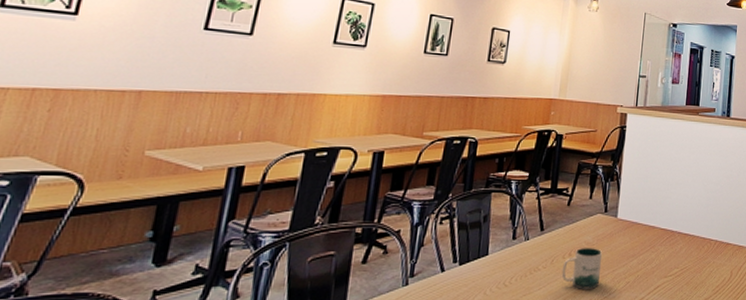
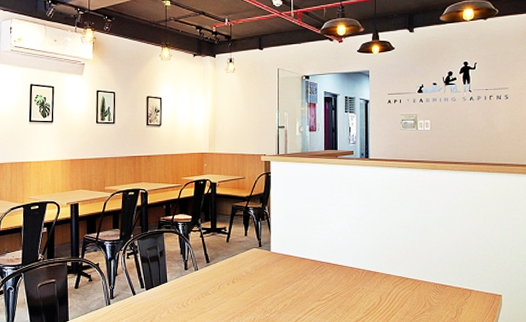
mug: present [561,247,603,289] -> none [228,275,261,310]

